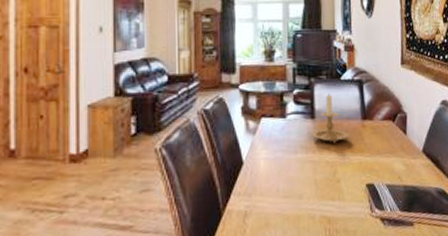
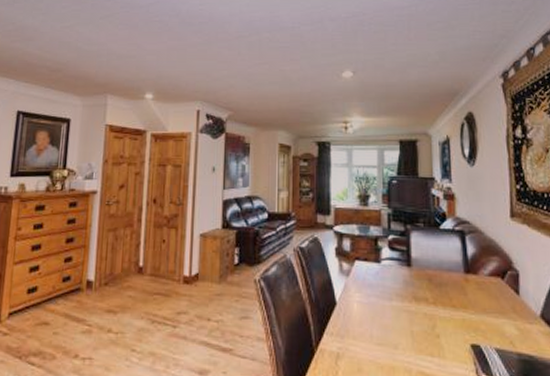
candle holder: present [312,94,349,143] -> none [408,243,449,295]

